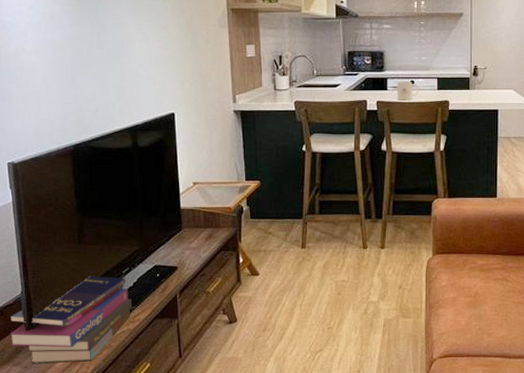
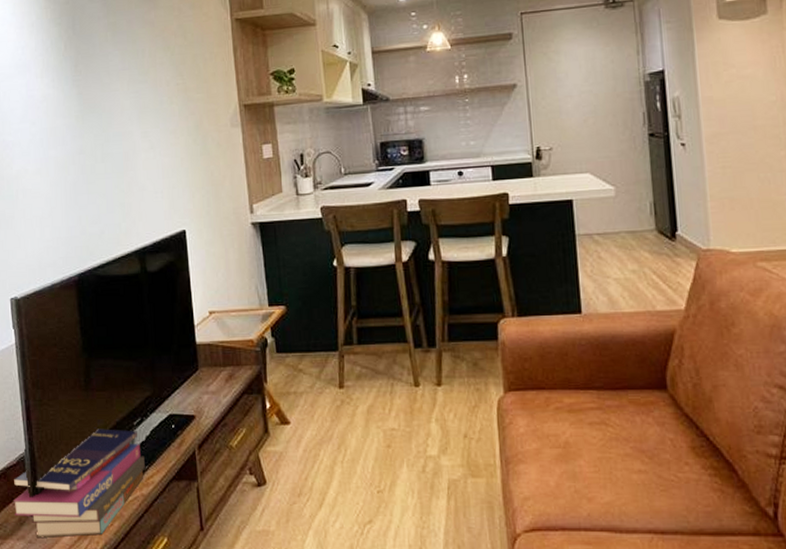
mug: present [397,82,419,101] -> none [441,173,470,197]

